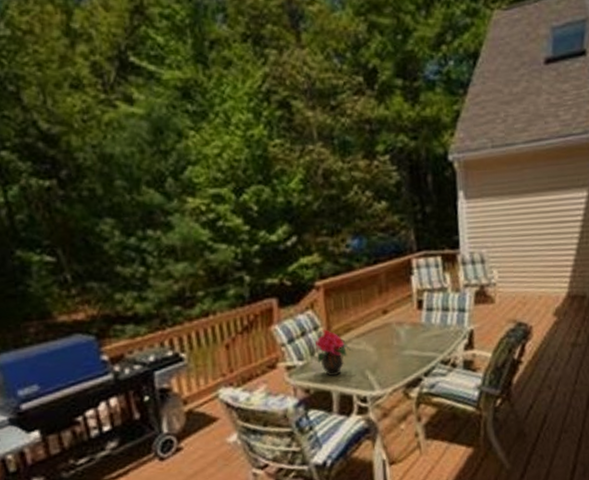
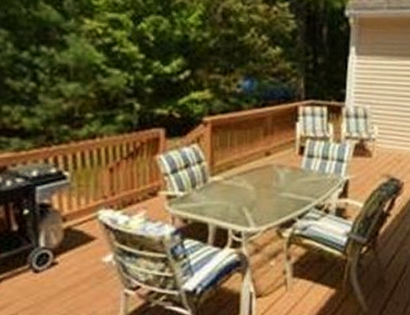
potted flower: present [315,328,353,377] -> none [198,163,233,210]

